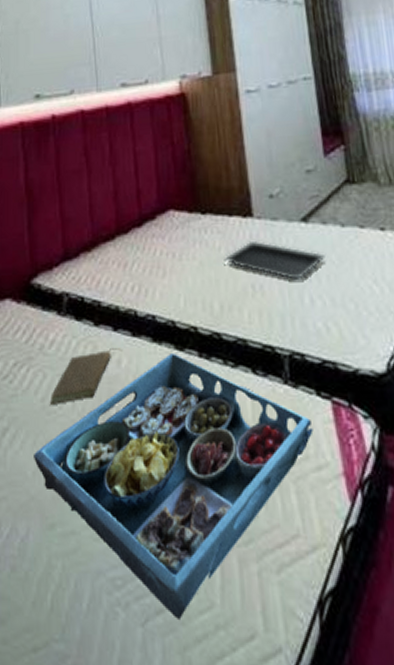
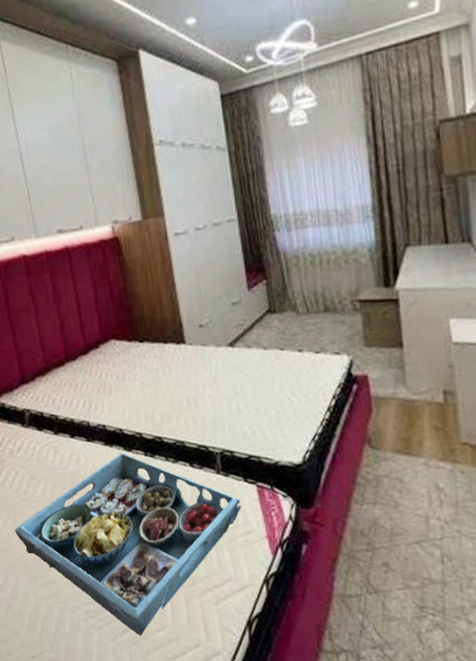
book: present [51,348,122,404] -> none [23,451,80,494]
serving tray: present [223,240,325,280] -> none [161,363,250,394]

